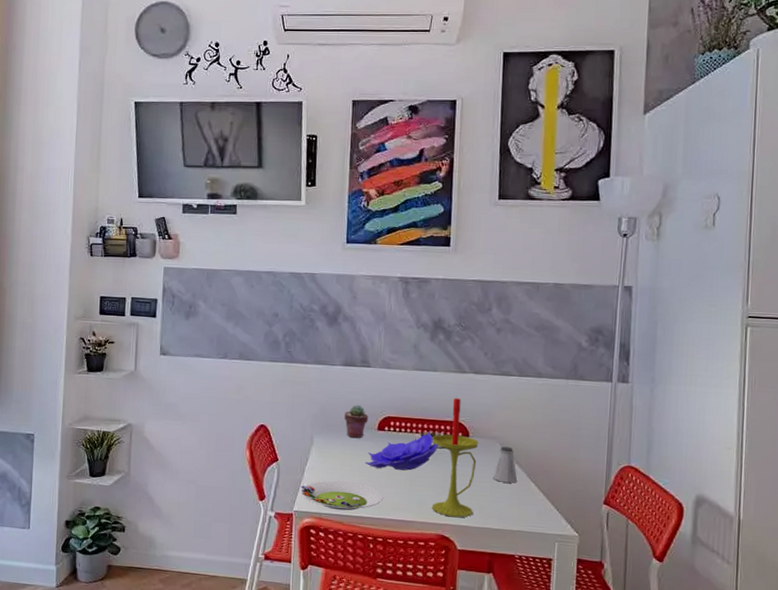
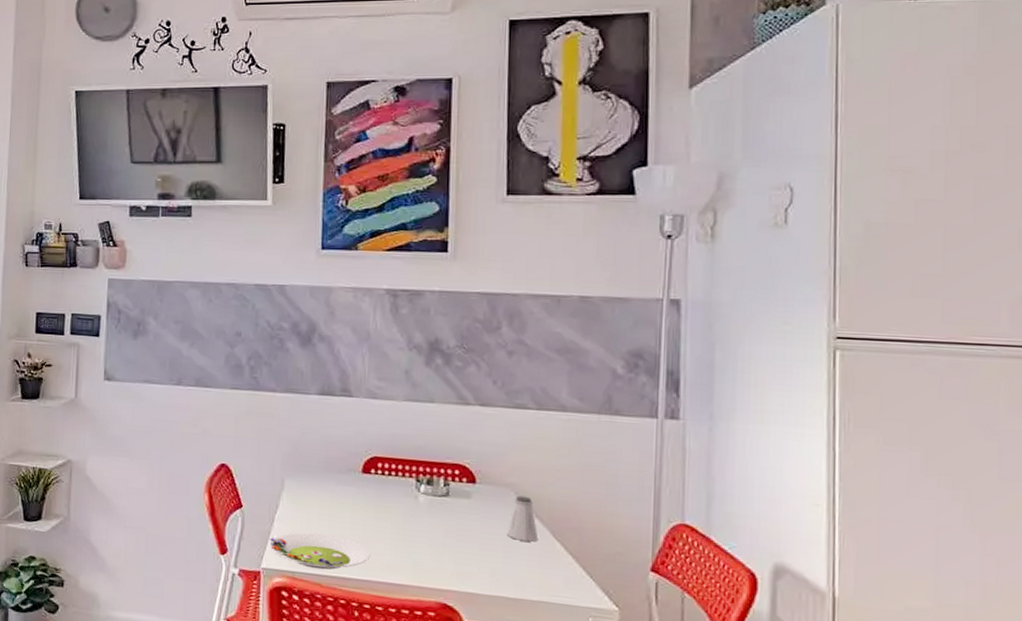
potted succulent: present [344,405,369,438] -> none [321,442,351,482]
decorative bowl: present [365,431,438,471] -> none [347,475,437,523]
candle: present [431,397,479,518] -> none [429,434,488,583]

